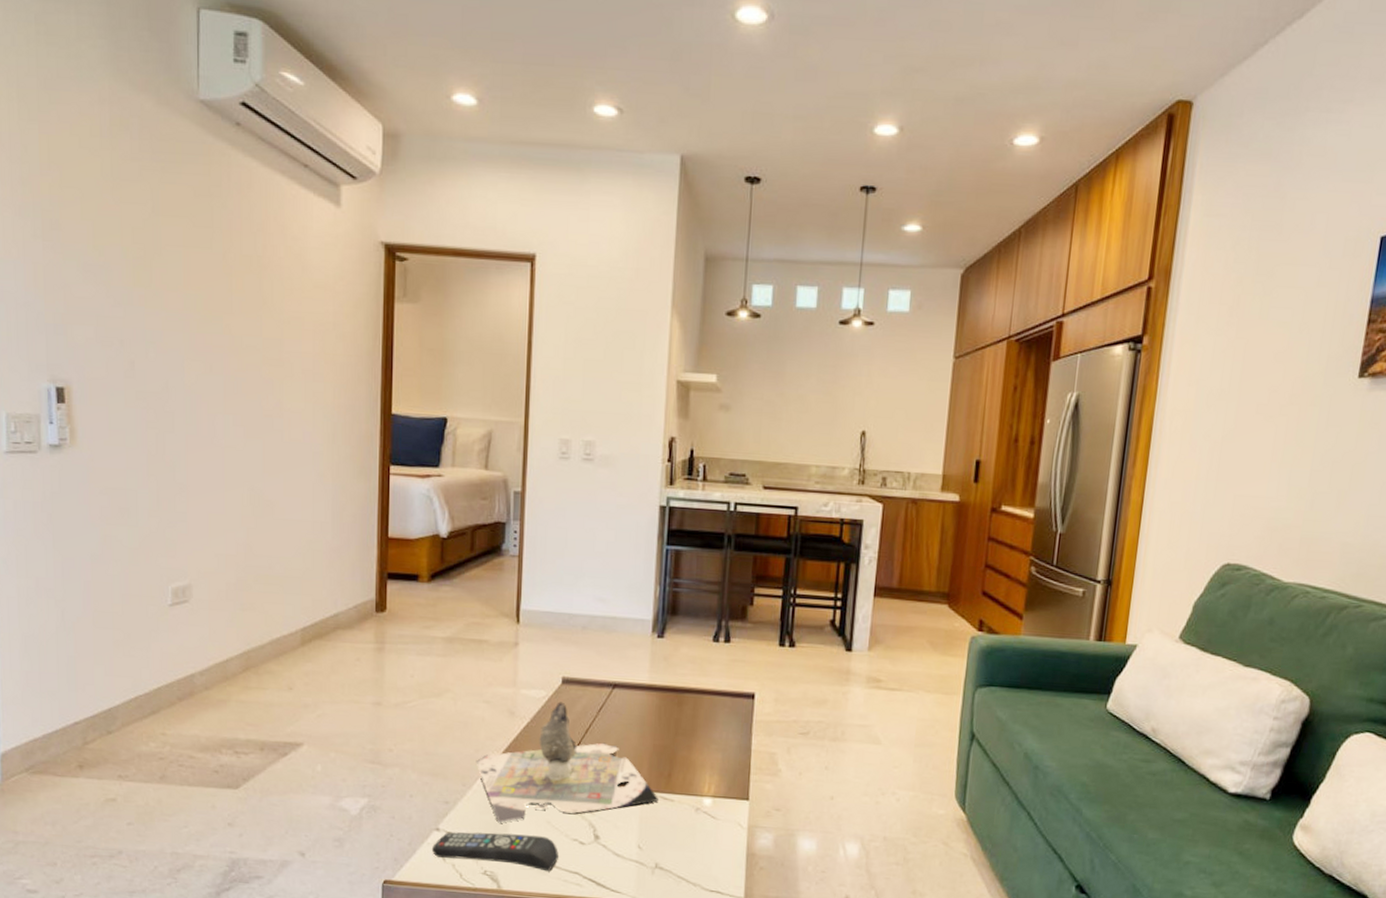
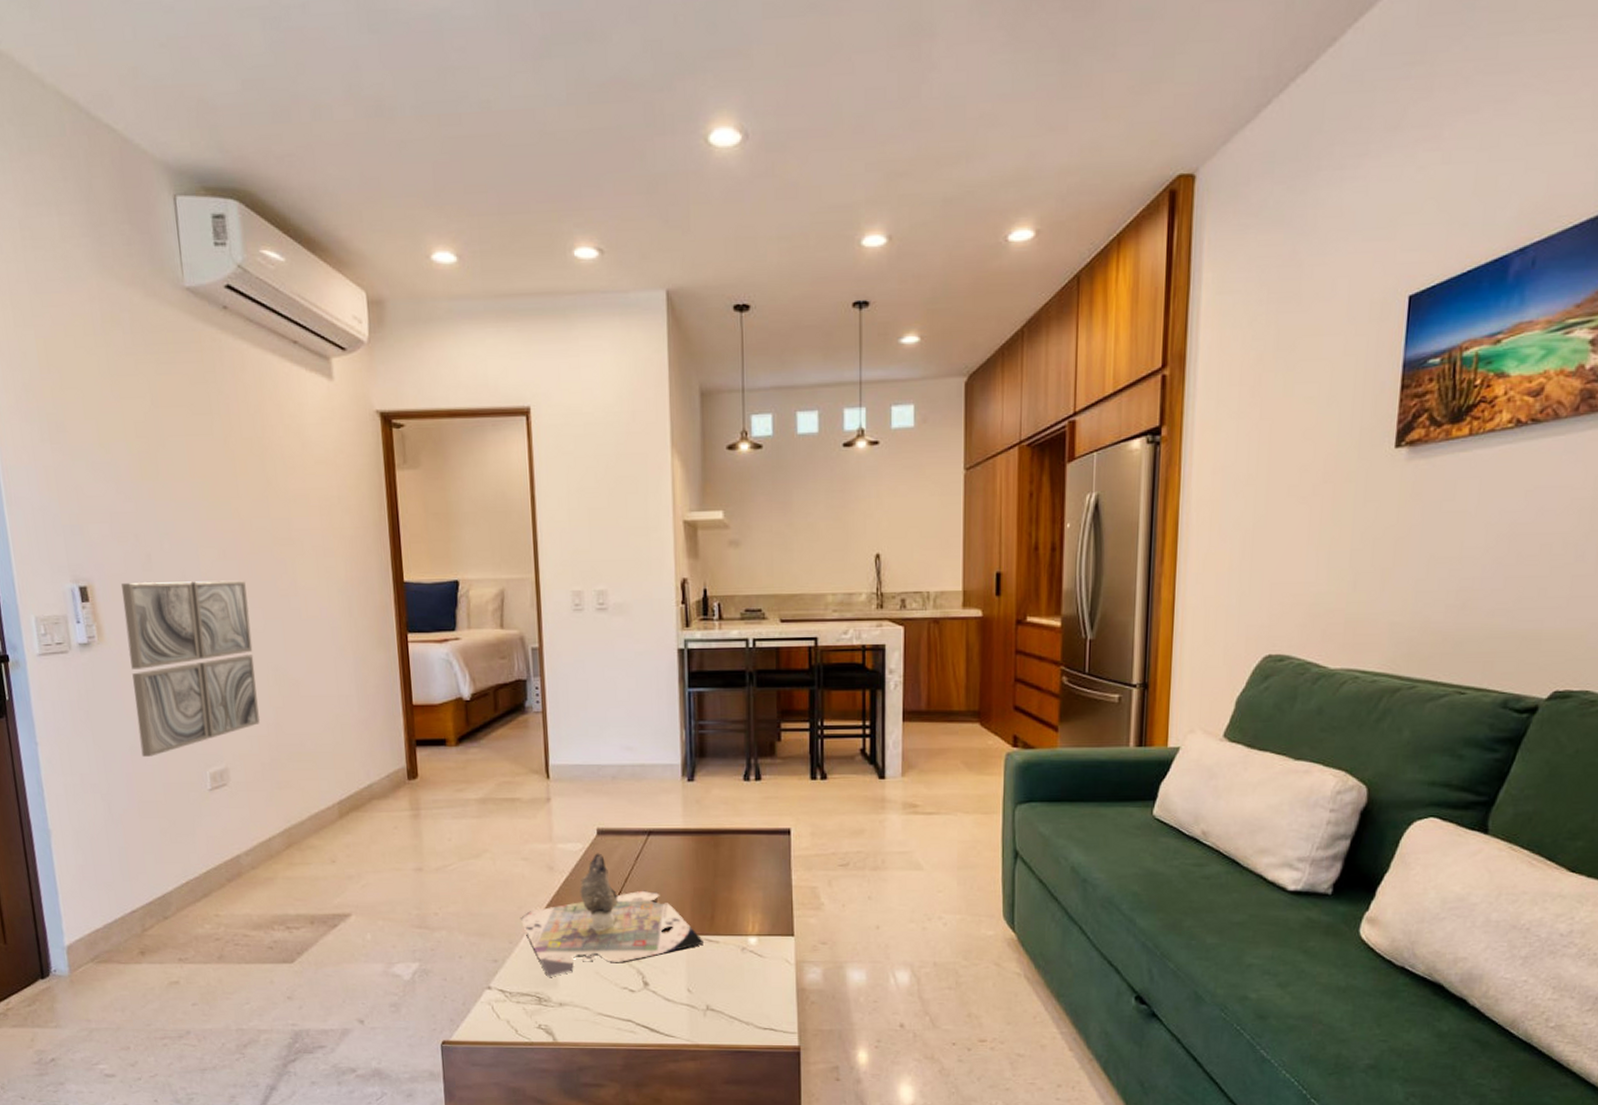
wall art: none [100,388,230,566] -> present [121,580,260,757]
remote control: present [431,832,559,872] -> none [485,987,610,1021]

